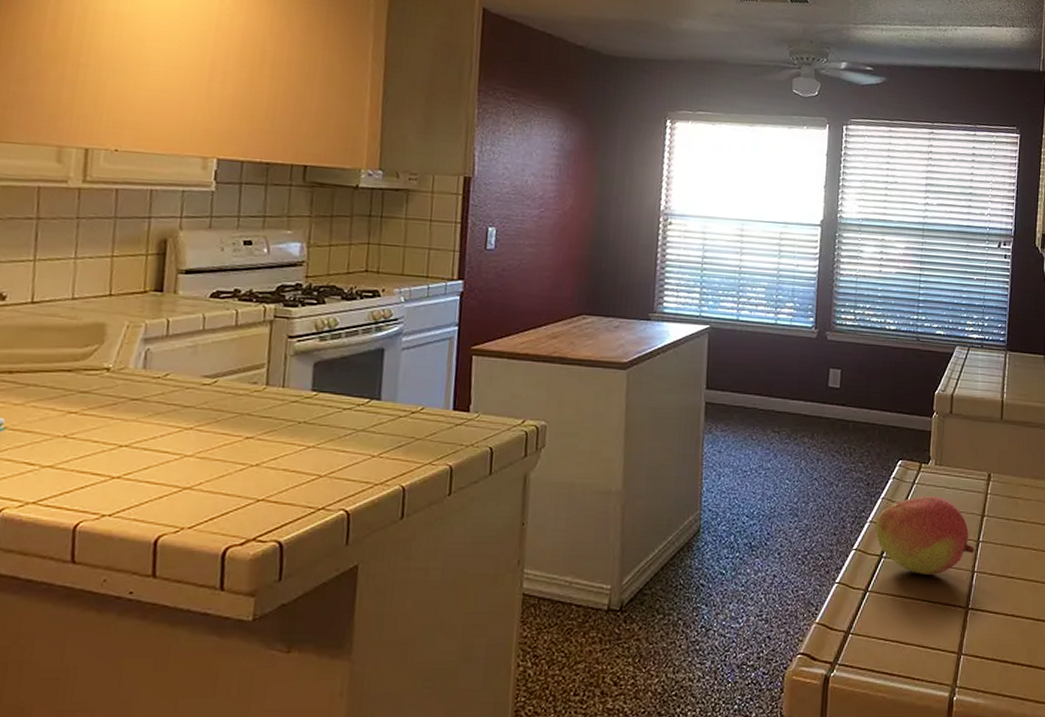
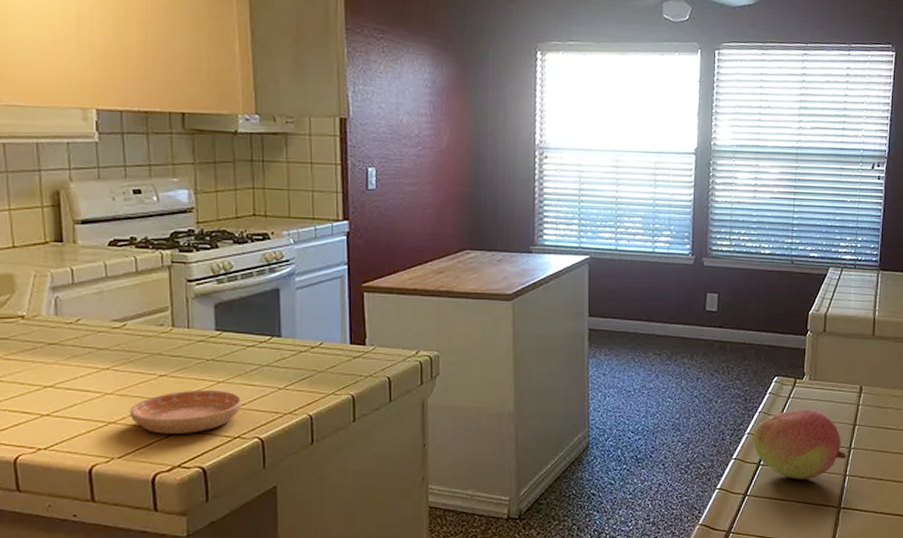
saucer: none [207,454,332,503] -> present [129,389,243,434]

